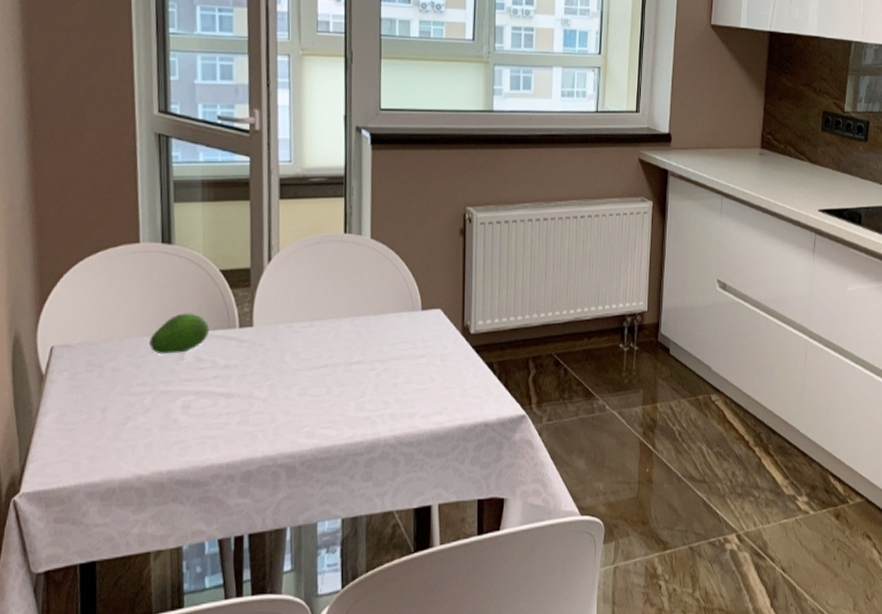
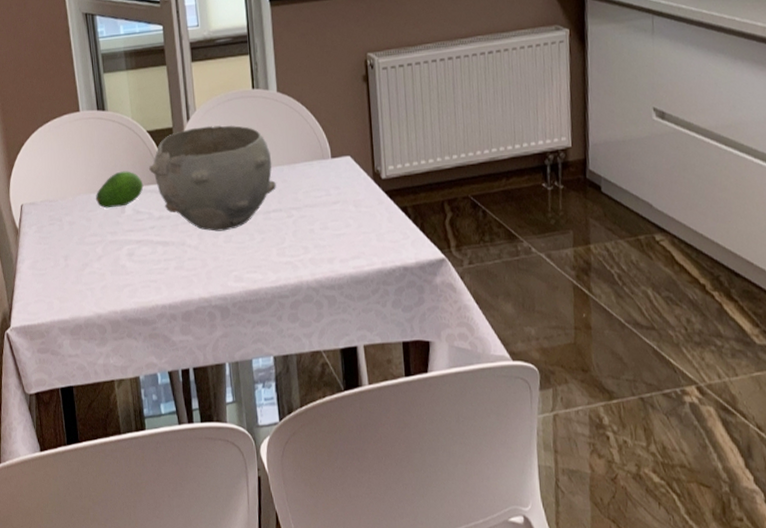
bowl: none [217,269,361,383] -> present [148,125,276,232]

